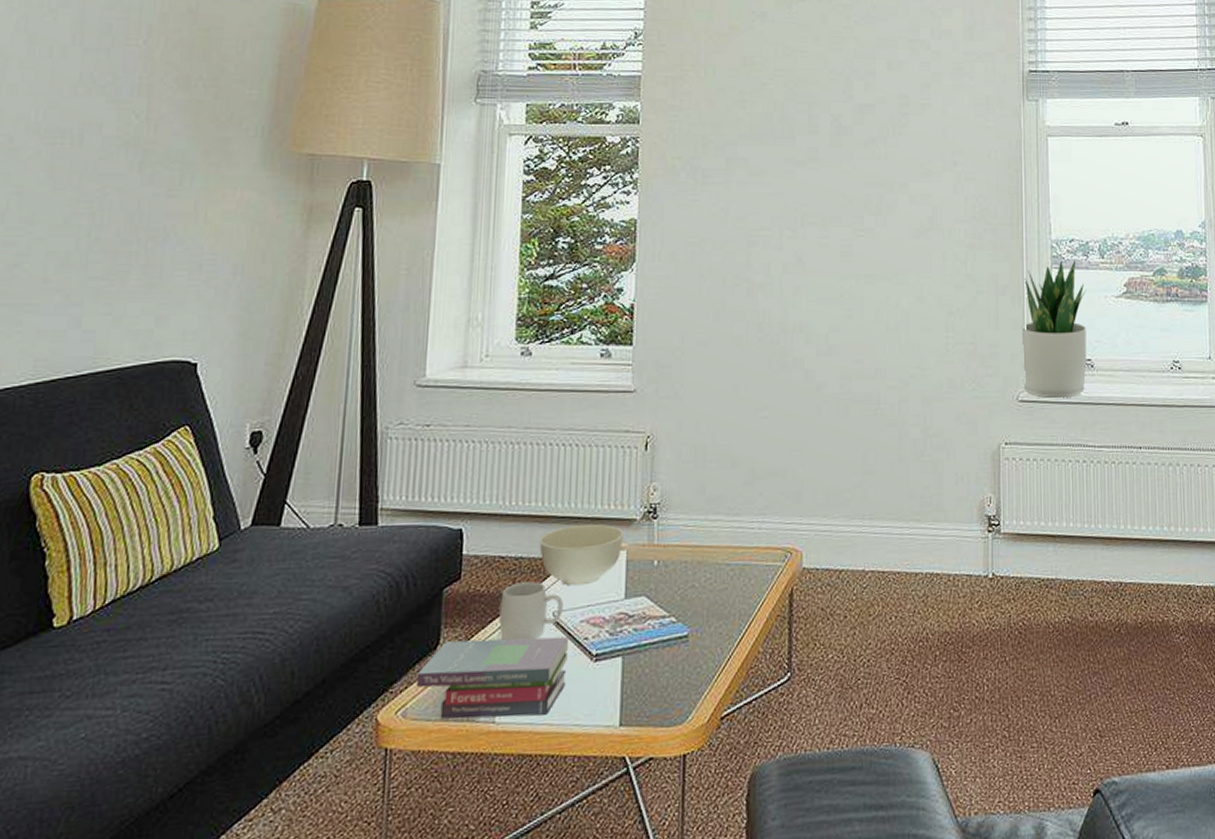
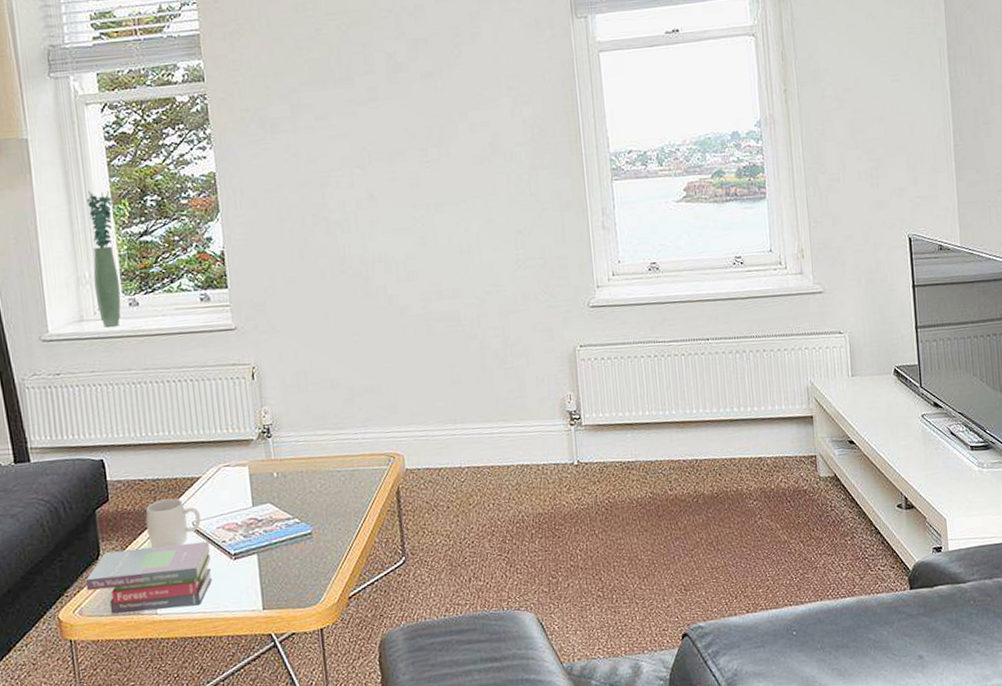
vase: none [485,226,521,377] -> present [86,191,121,327]
bowl: present [539,523,624,586] -> none [171,446,245,500]
planter: present [1021,260,1087,399] -> none [586,170,652,302]

